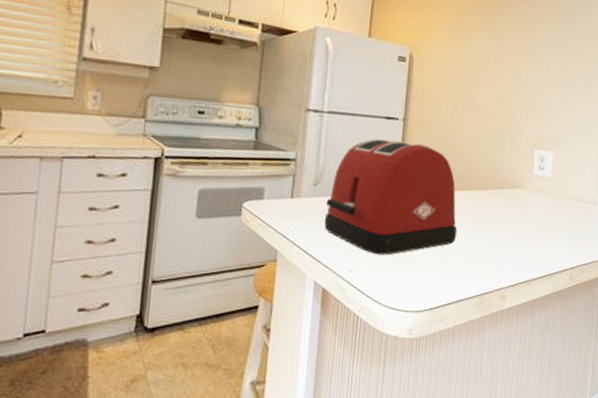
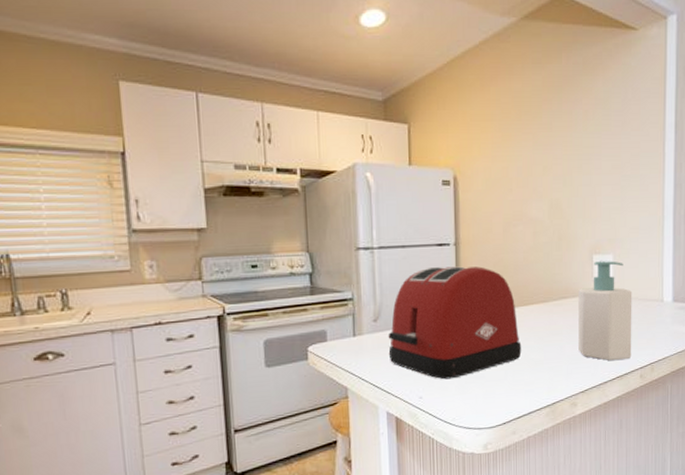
soap bottle: none [512,156,569,257] -> present [578,261,632,360]

